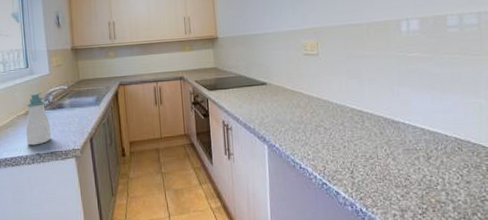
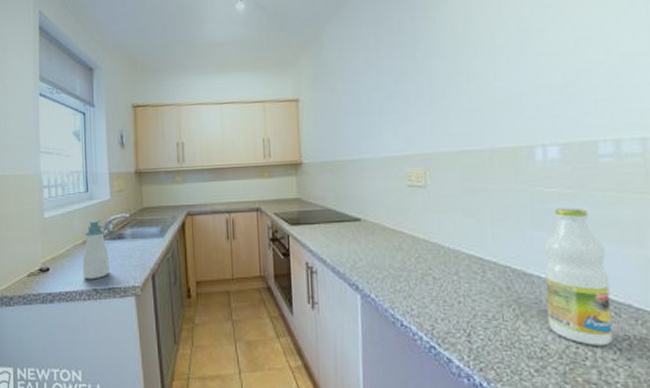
bottle: none [407,68,457,174] -> present [544,208,613,346]

